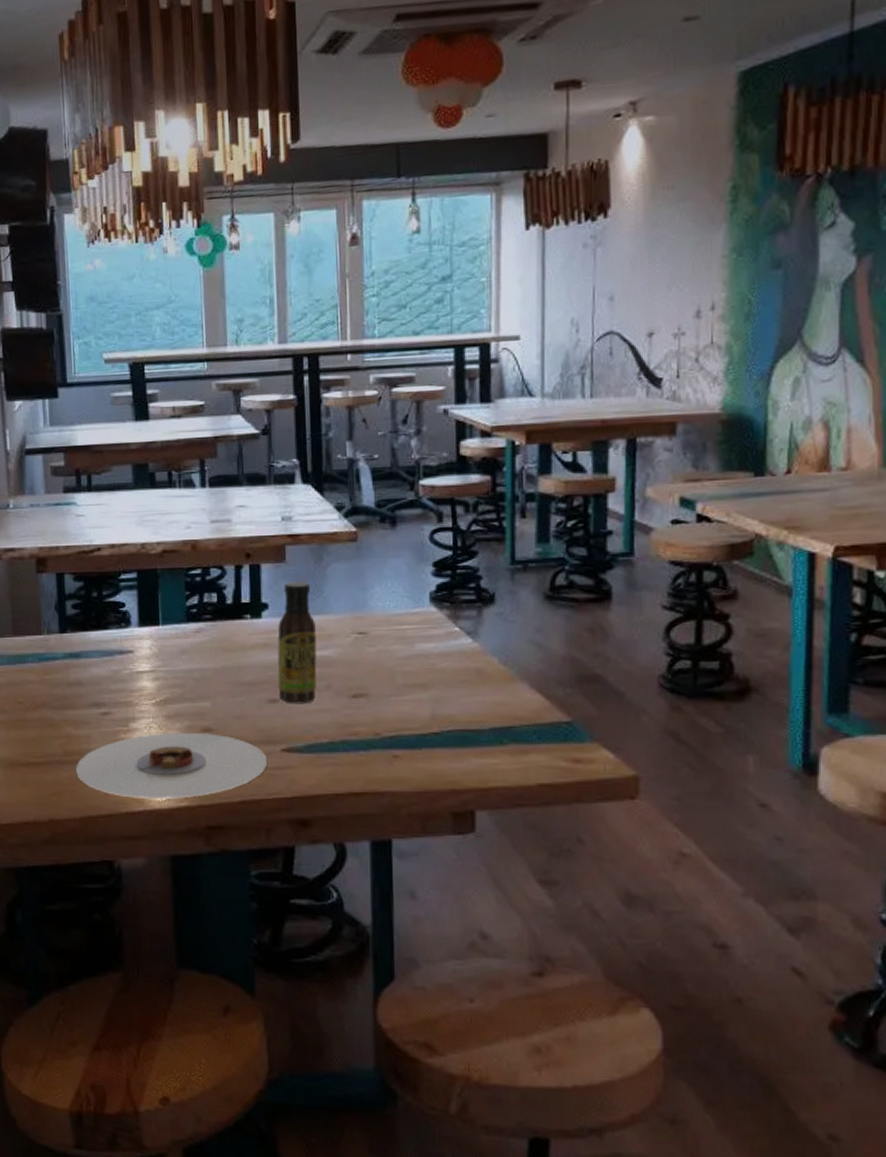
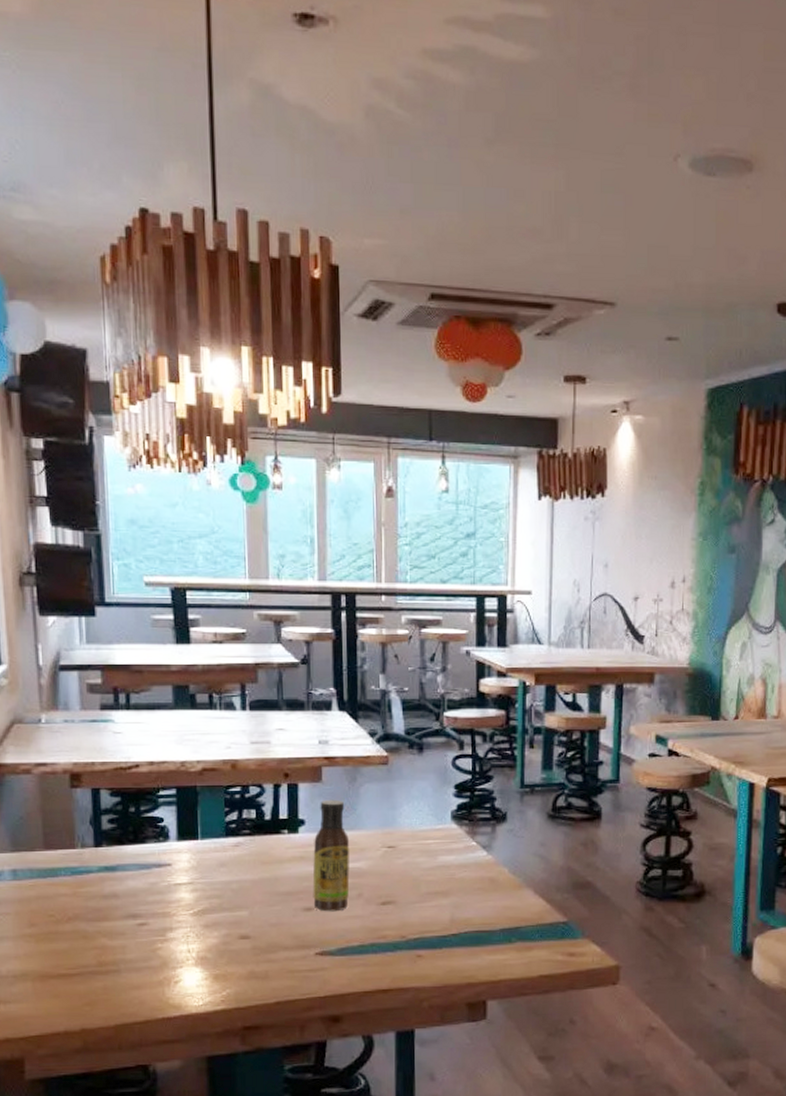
plate: present [75,732,268,799] -> none [109,940,302,1004]

